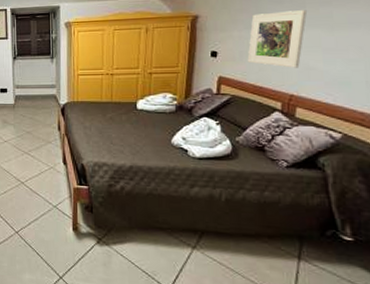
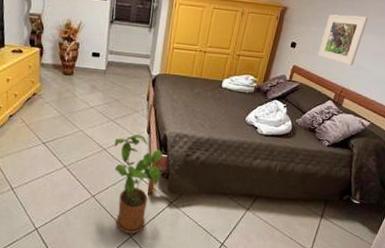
house plant: none [31,166,84,274] -> present [114,134,163,234]

